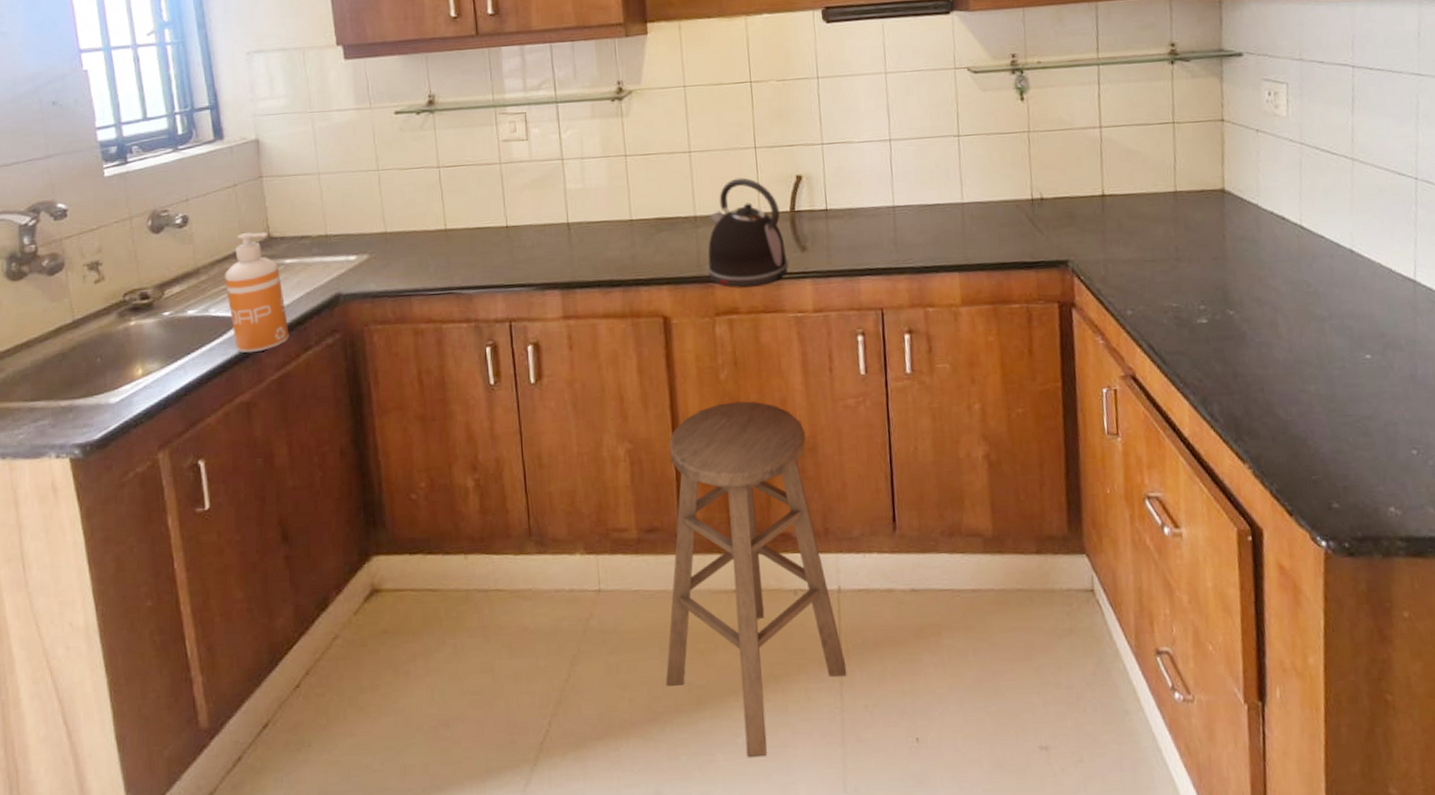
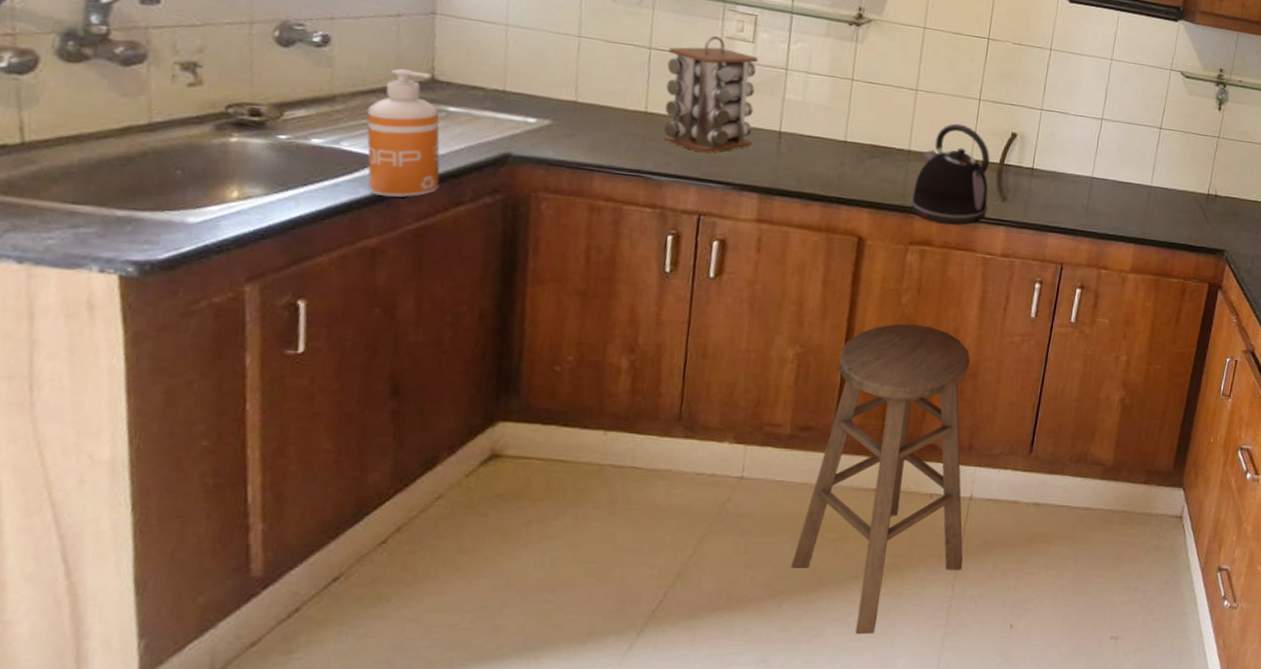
spice rack: none [454,141,545,260] -> present [663,35,759,154]

